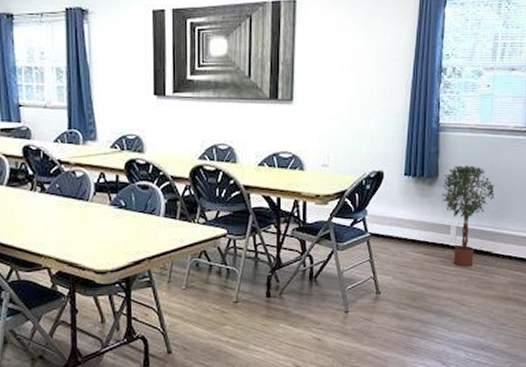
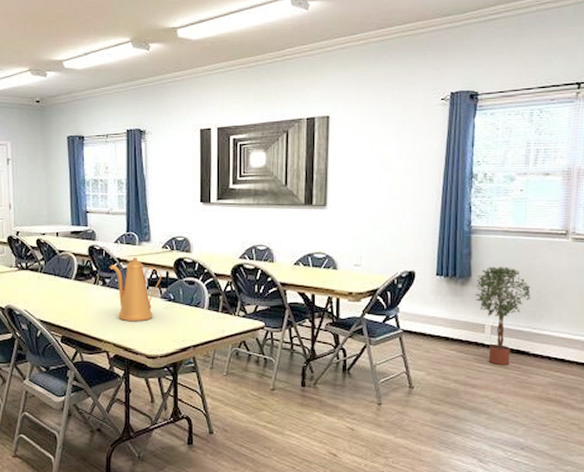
coffee pot: none [49,158,111,233] -> present [109,256,162,322]

